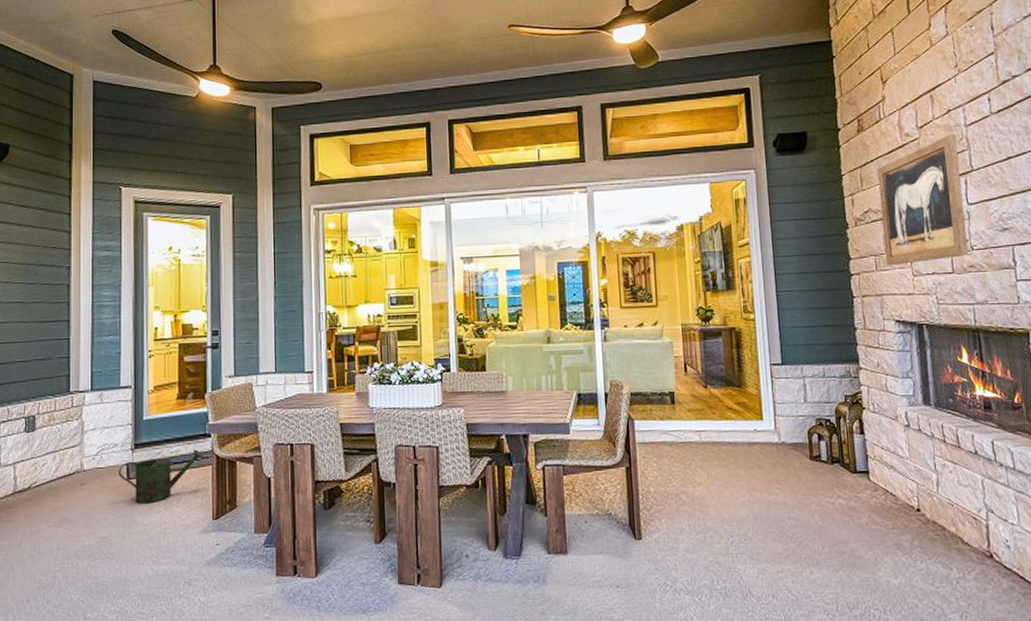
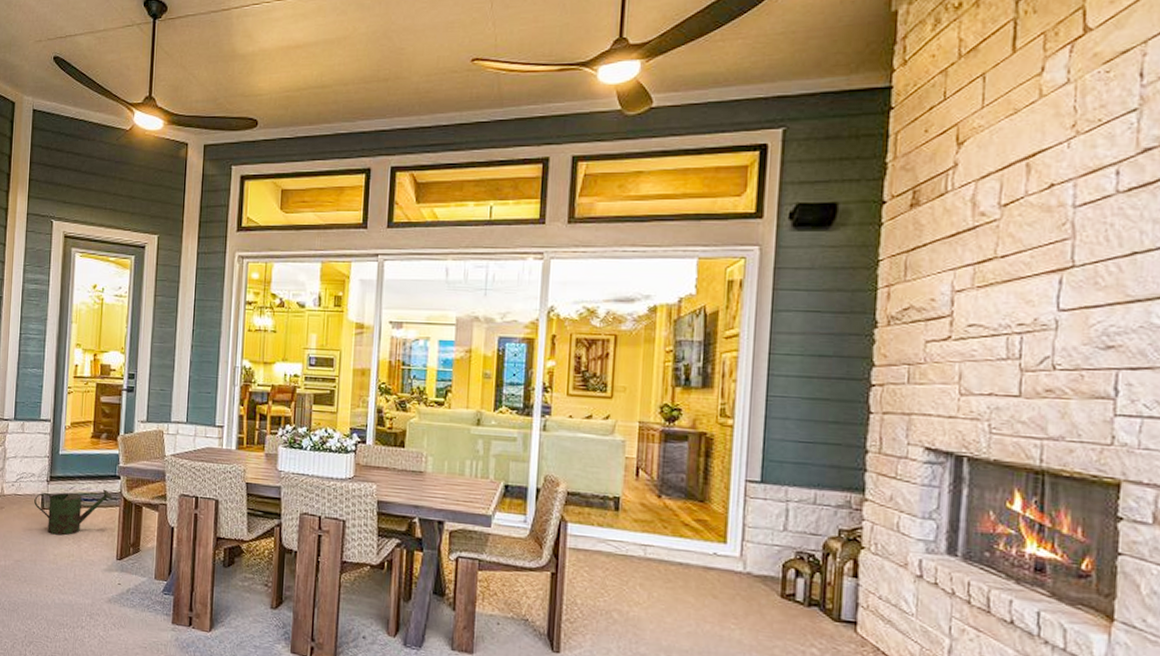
wall art: present [877,134,969,266] -> none [923,217,1057,380]

